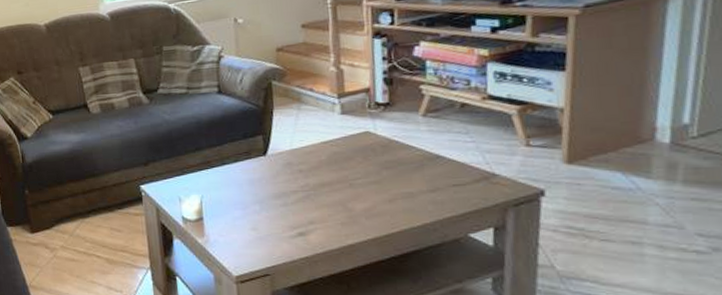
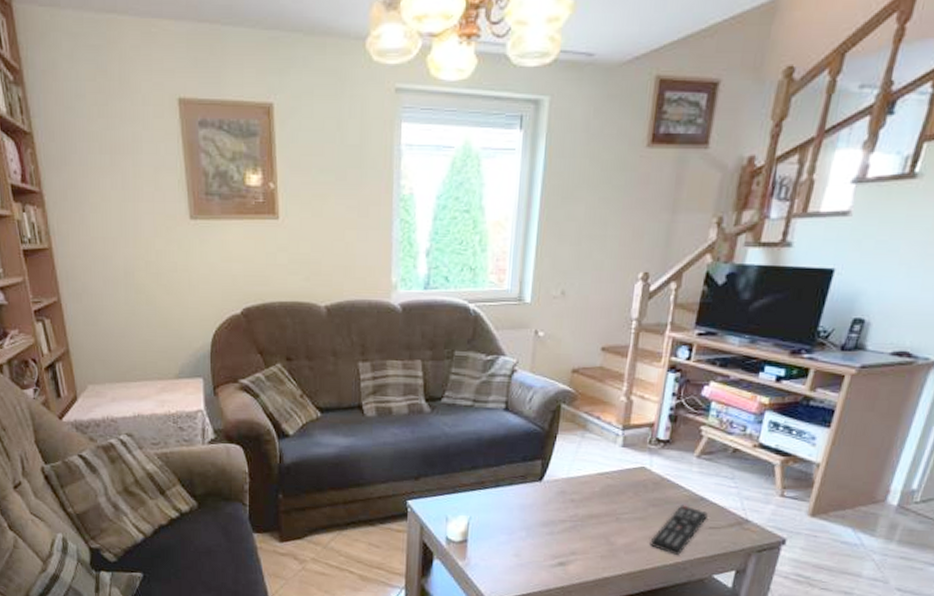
remote control: none [390,164,448,217] -> present [650,505,708,556]

